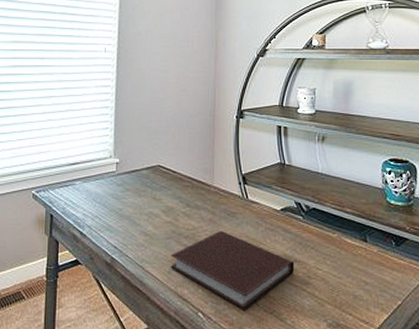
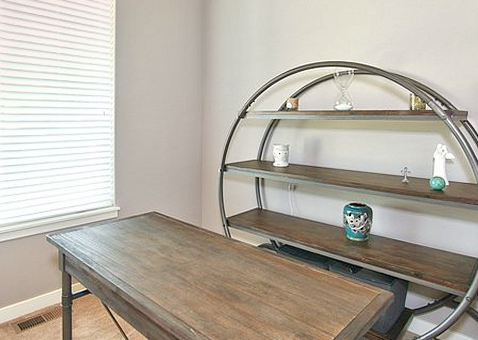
notebook: present [170,231,295,310] -> none [166,264,270,326]

